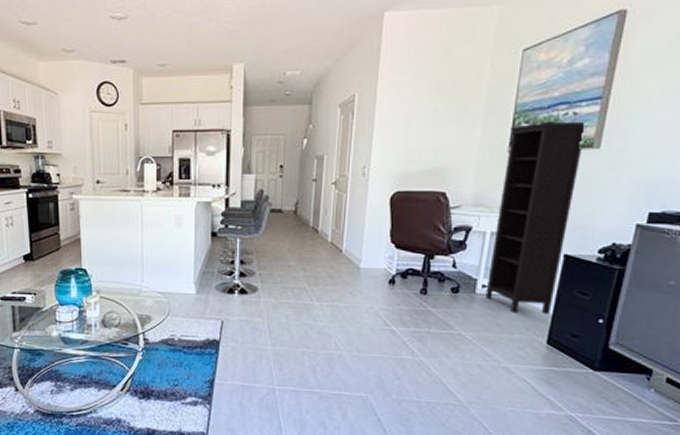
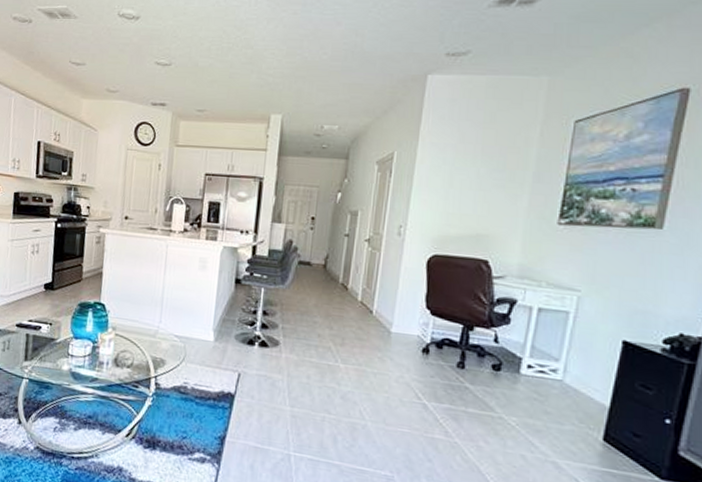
bookcase: present [486,121,587,314] -> none [531,196,647,407]

